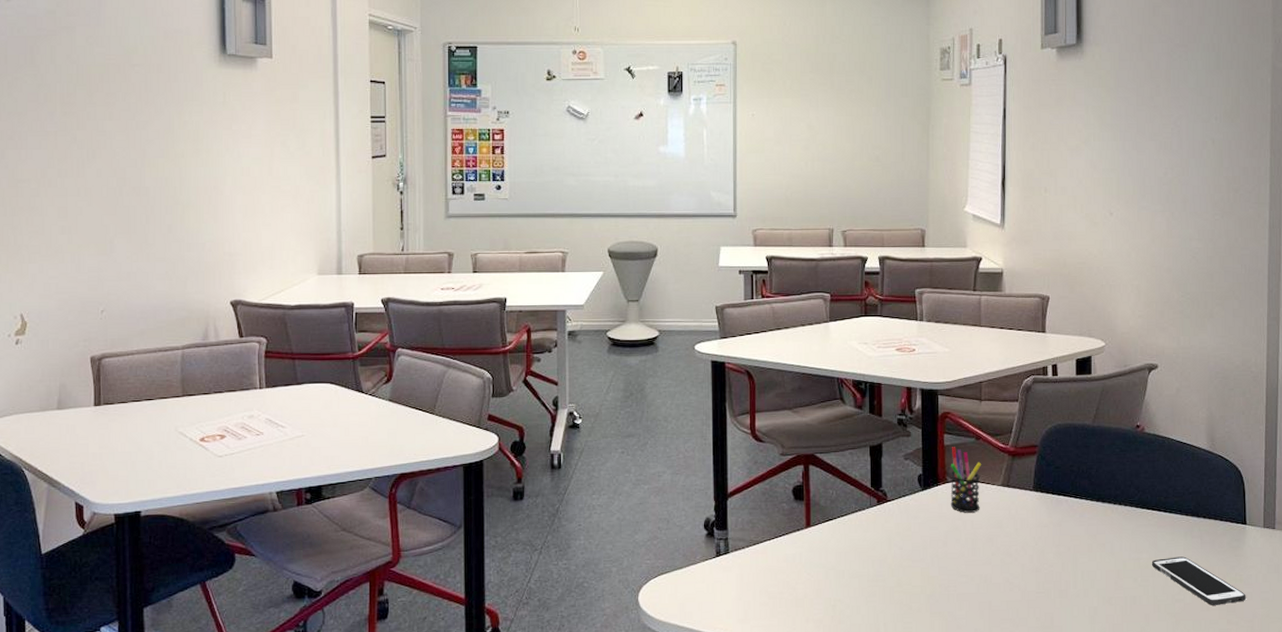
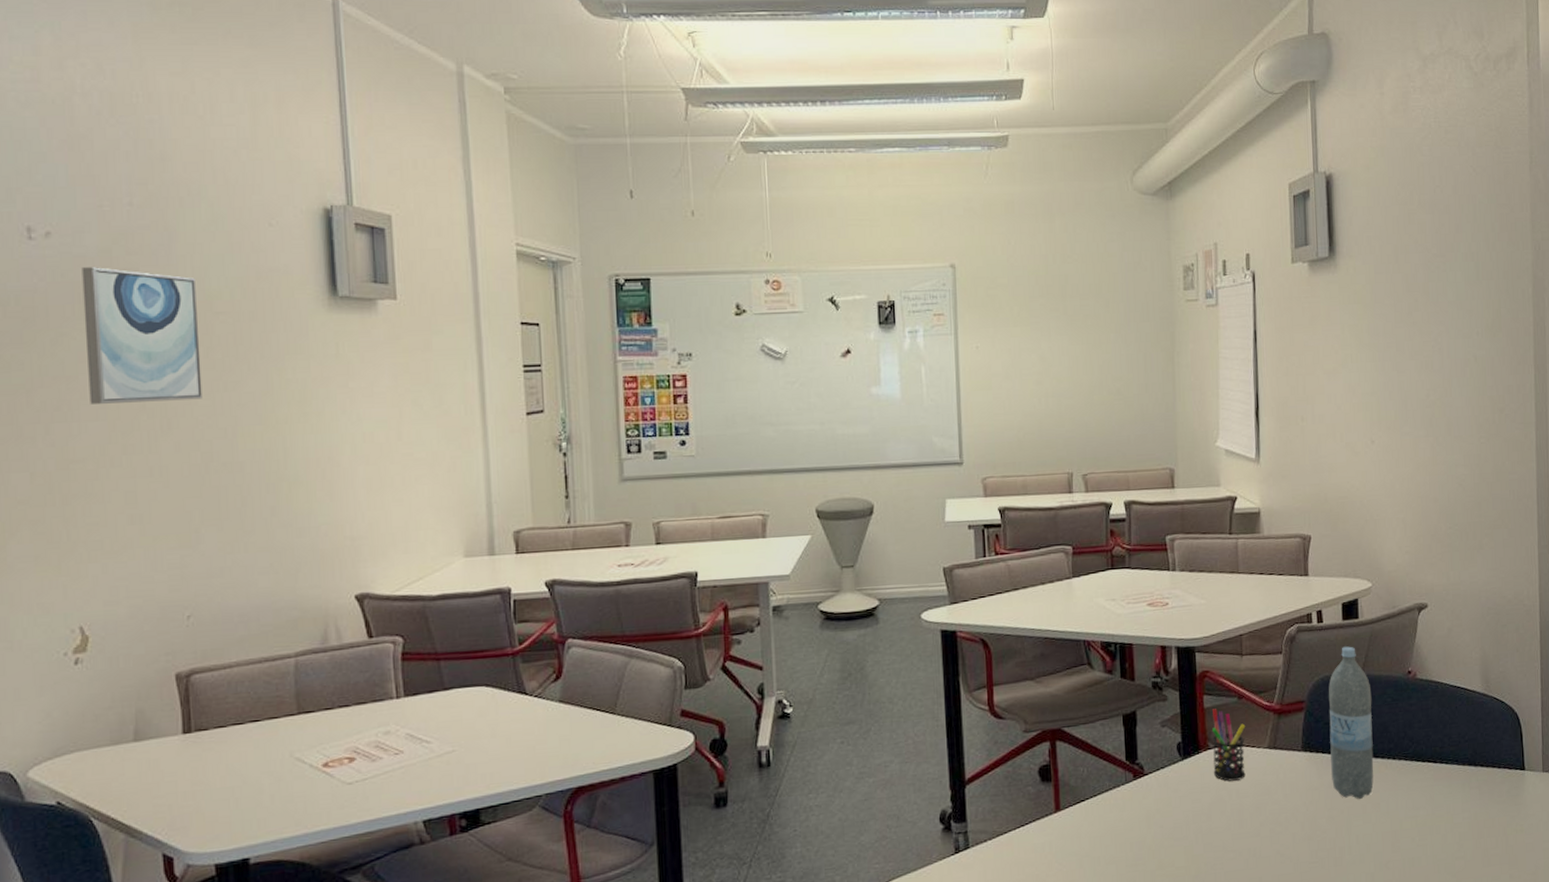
wall art: none [33,25,120,135] -> present [81,267,203,404]
water bottle: none [1060,399,1101,538] -> present [1328,646,1374,799]
cell phone: present [1152,556,1246,605] -> none [1430,810,1528,860]

